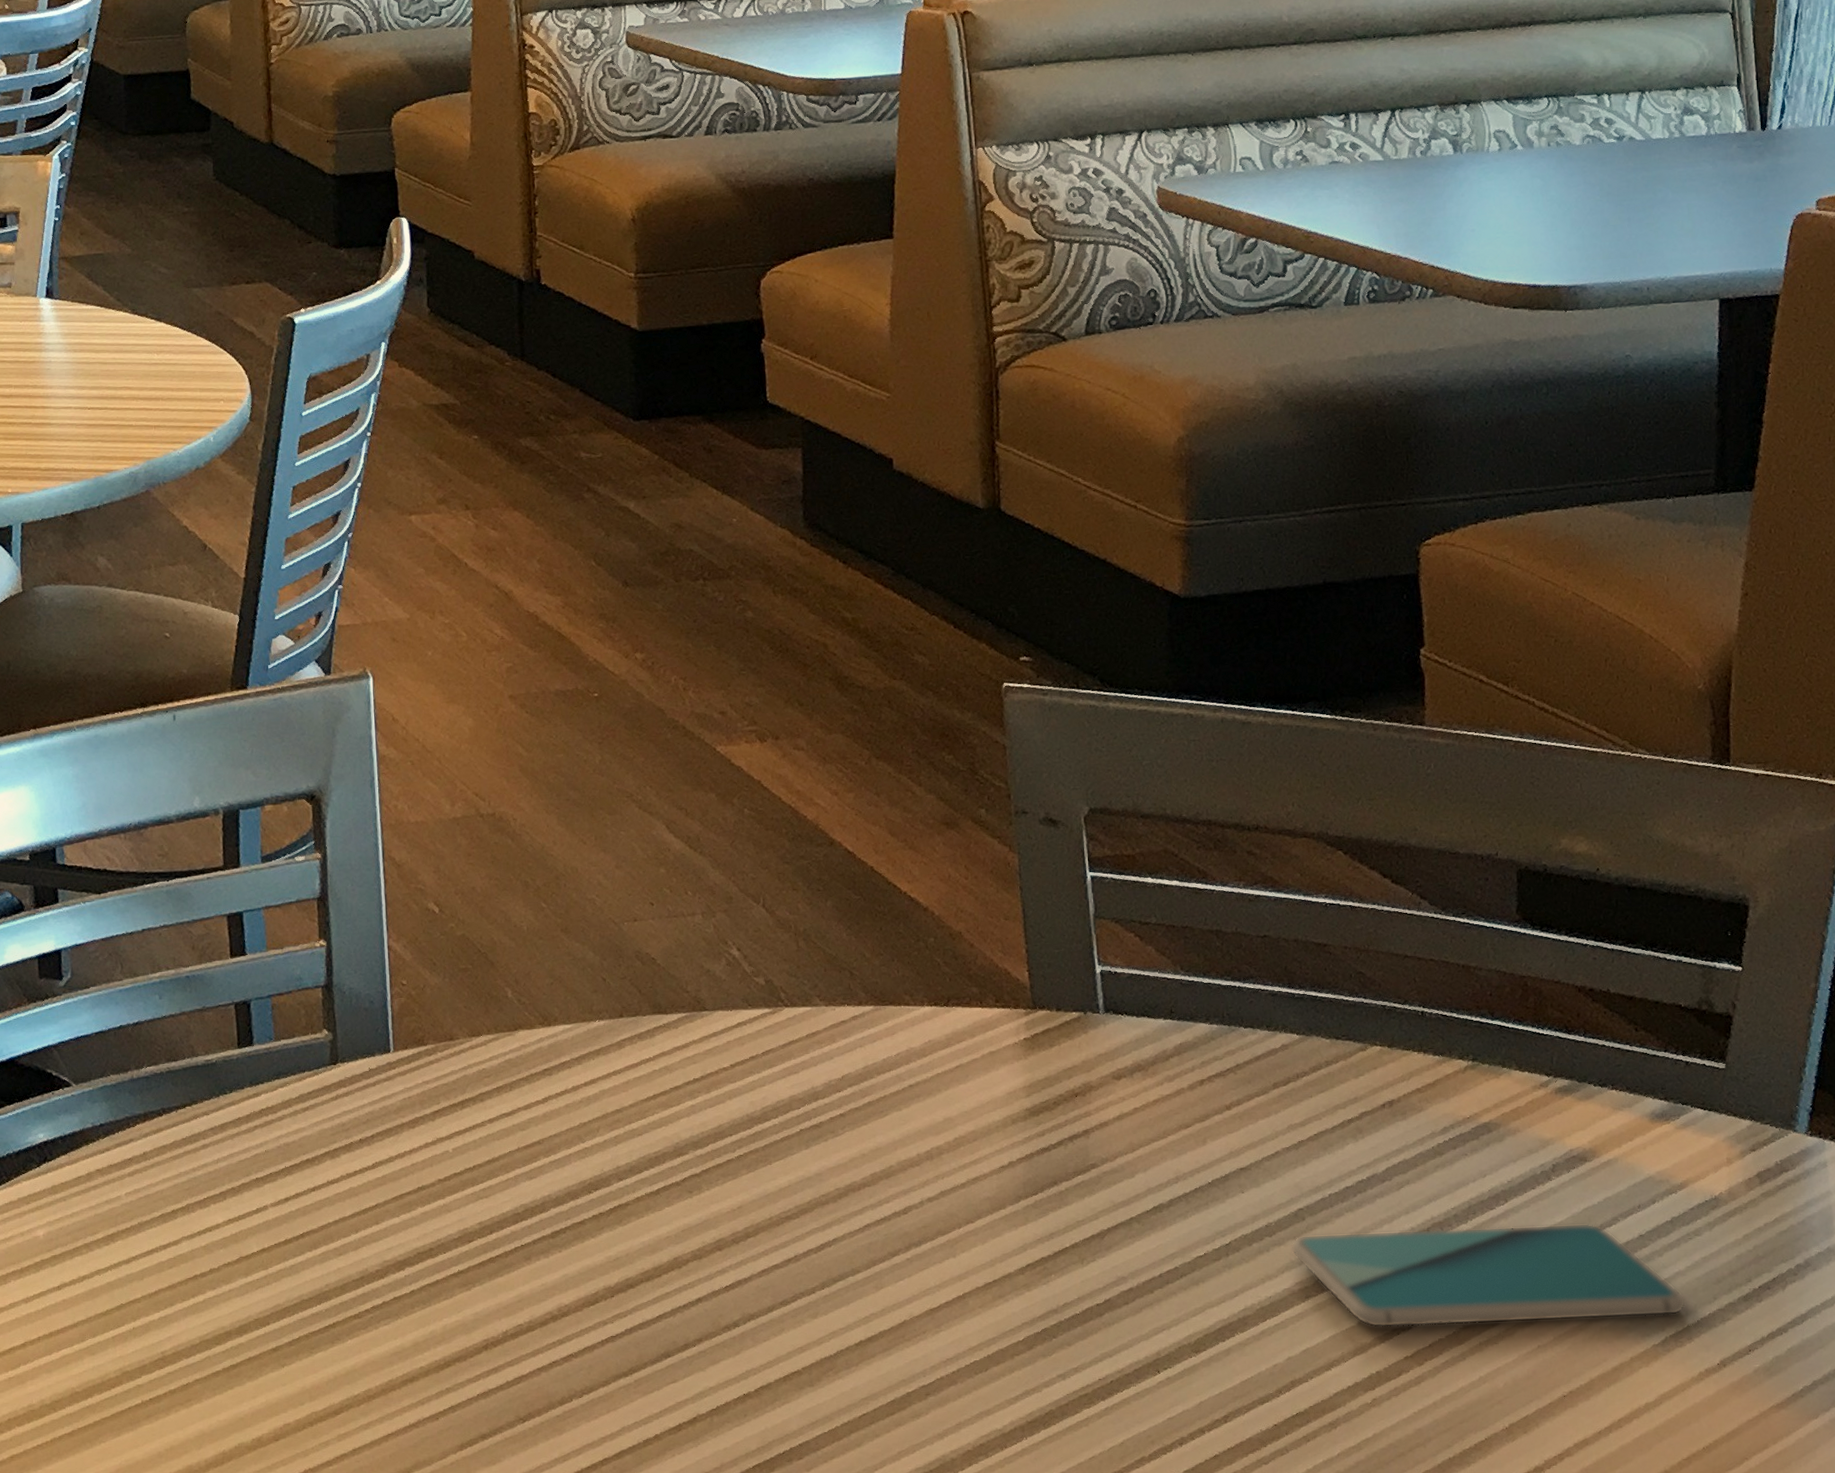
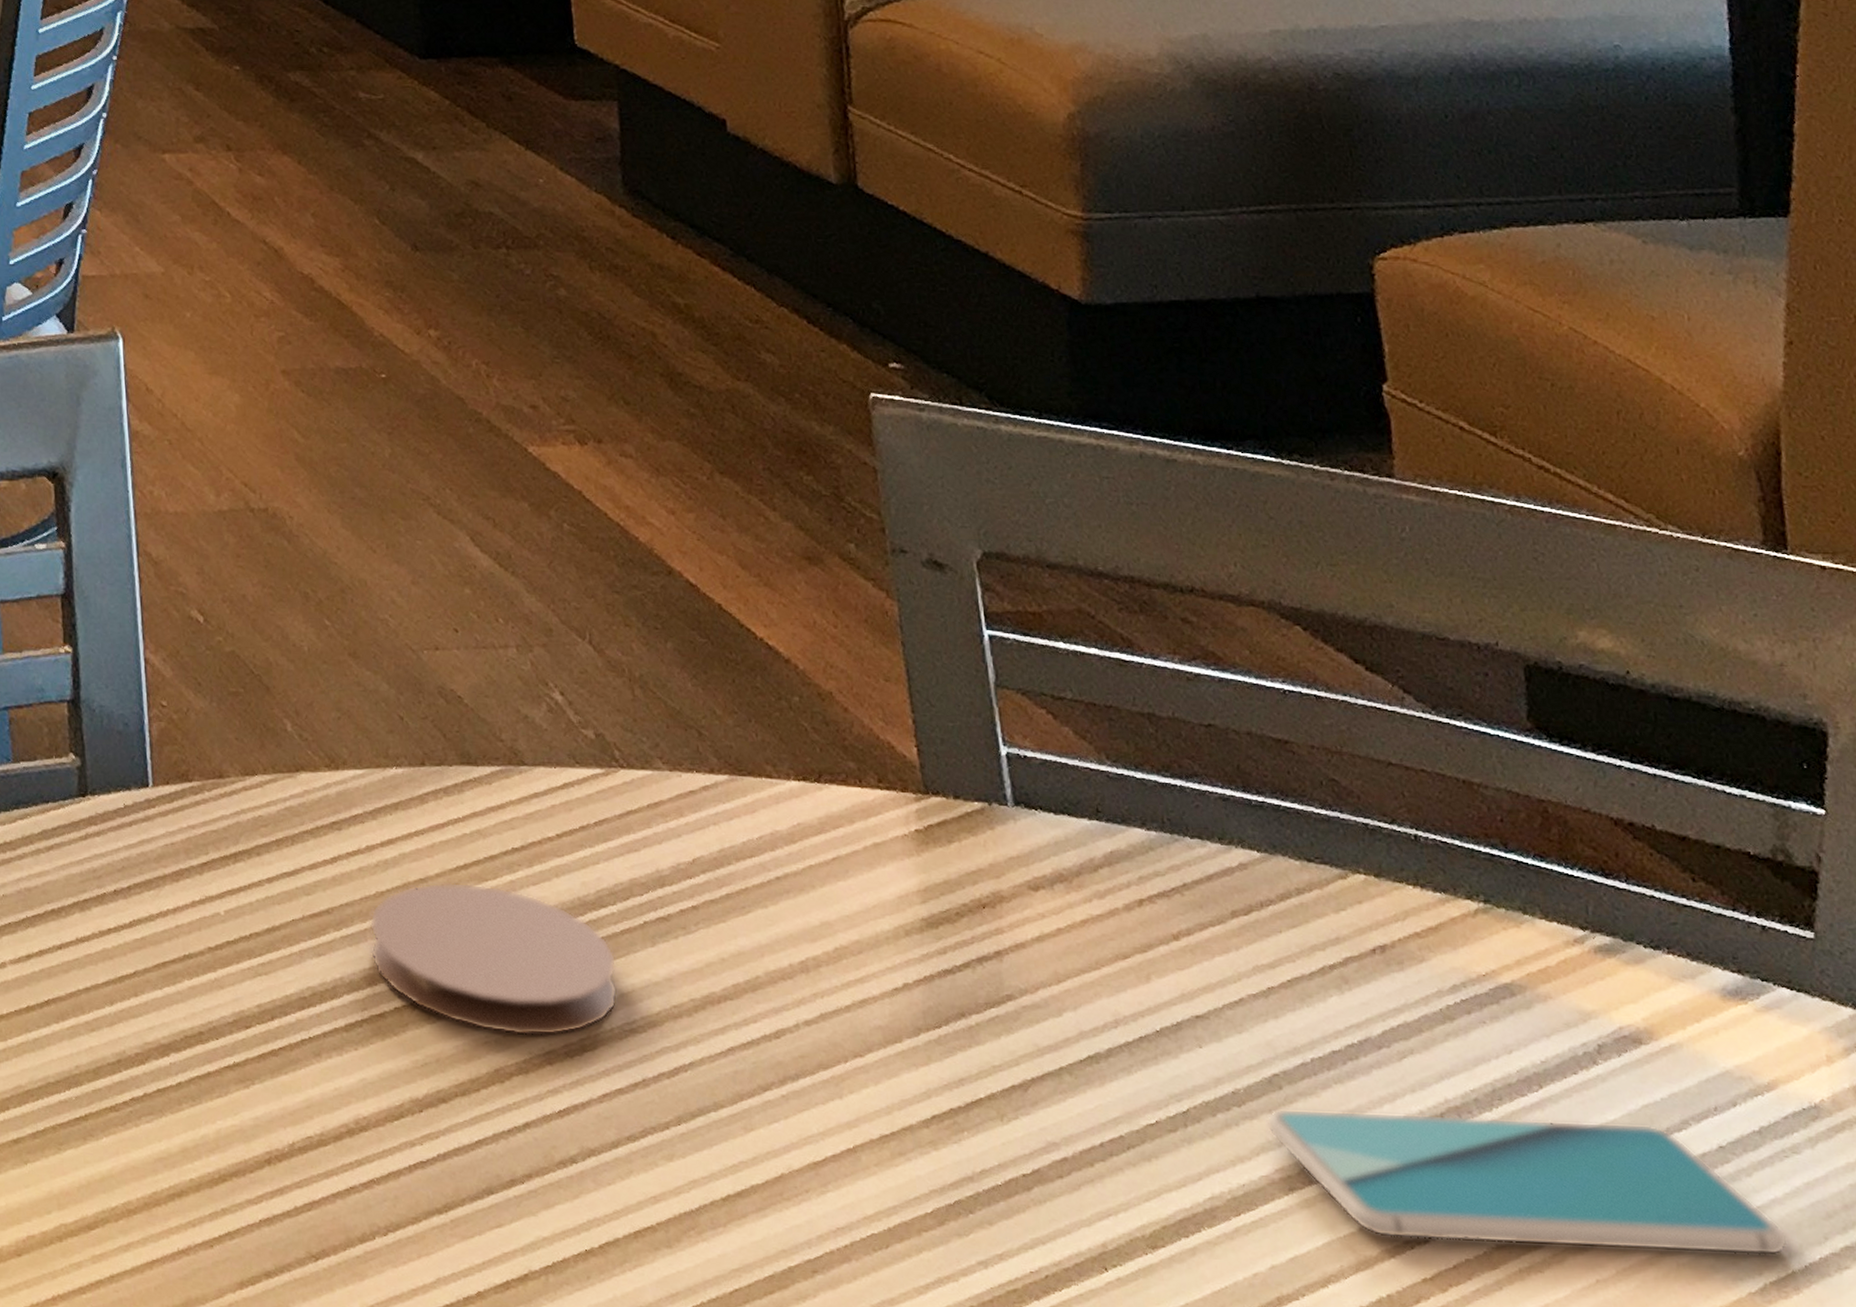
coaster: none [573,1109,777,1230] -> present [369,882,618,1036]

